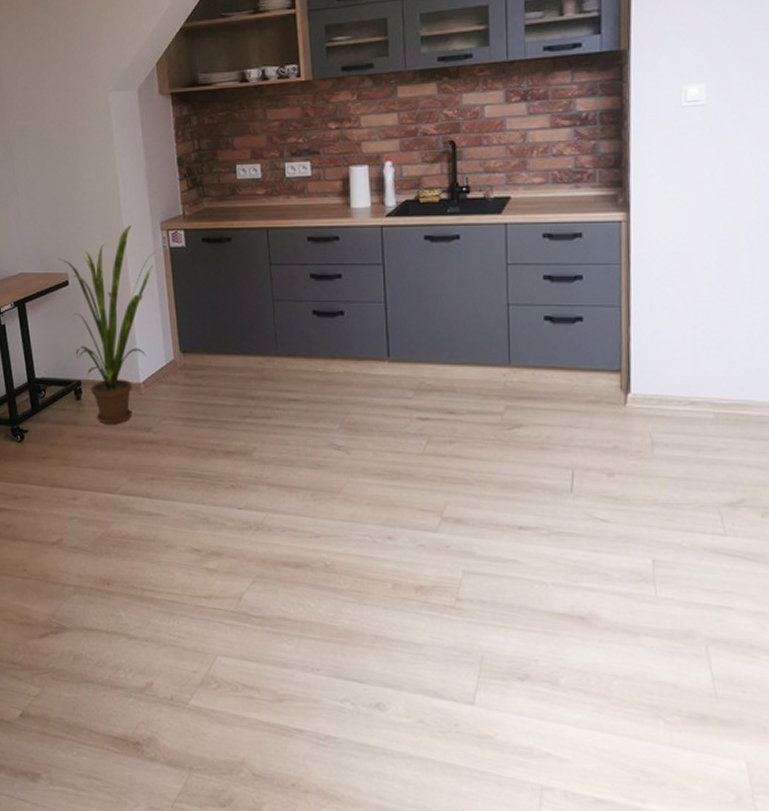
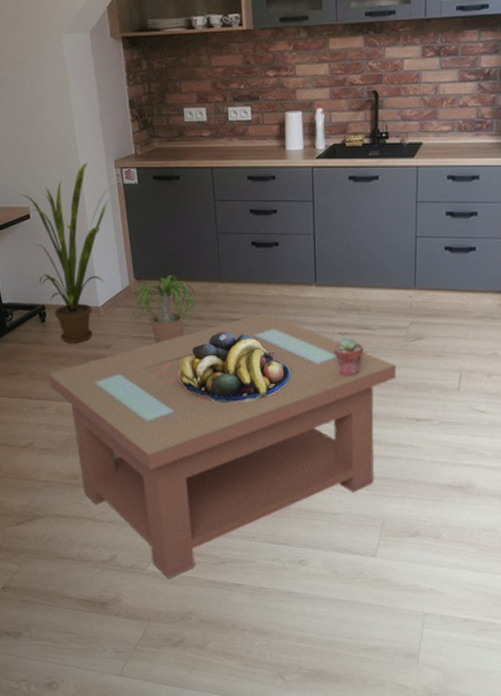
coffee table: none [81,391,490,716] -> present [47,312,396,578]
potted plant: none [177,347,255,427] -> present [132,274,201,344]
fruit bowl: none [229,413,362,500] -> present [179,331,291,403]
potted succulent: none [412,423,450,471] -> present [334,337,365,376]

